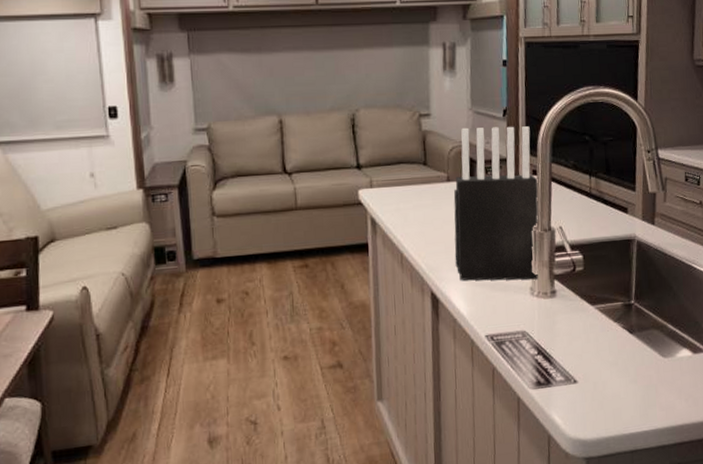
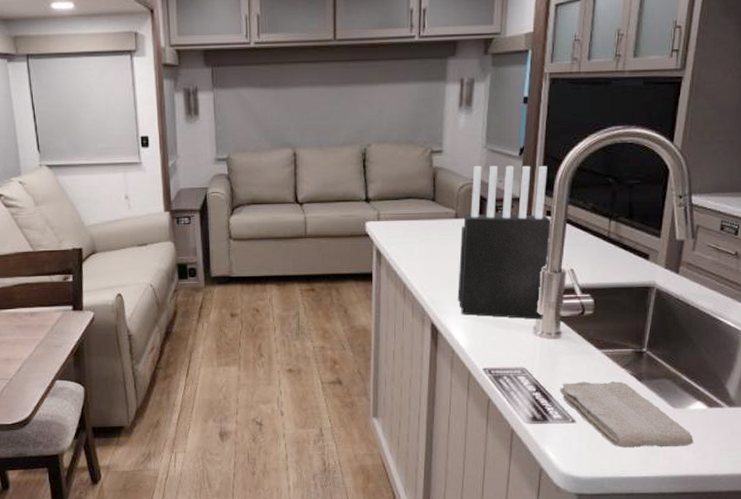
washcloth: none [560,336,685,404] -> present [560,381,694,448]

